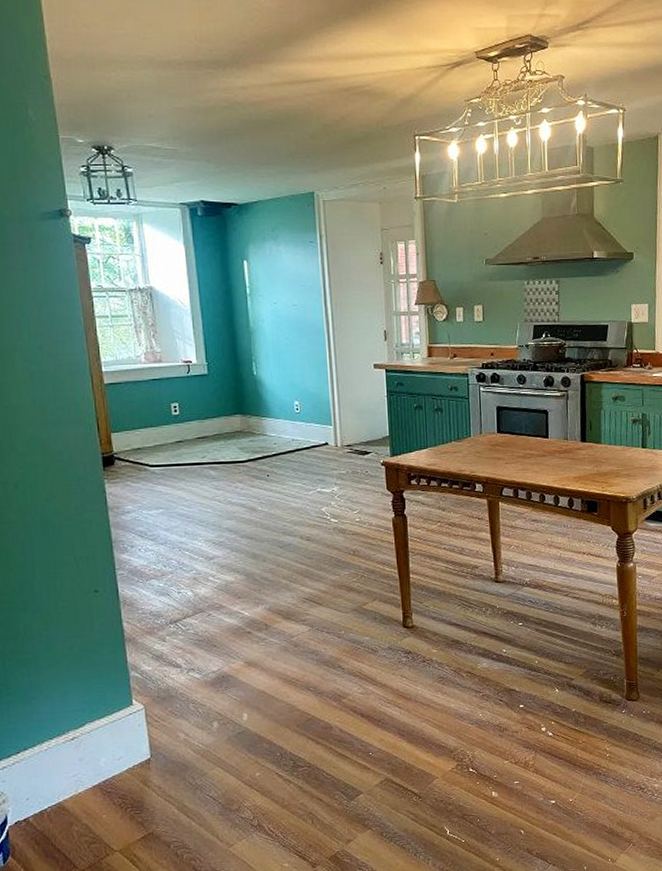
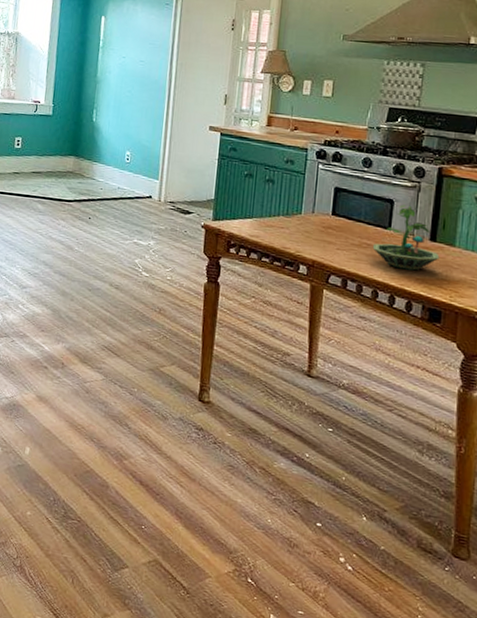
terrarium: none [535,413,590,471] -> present [372,204,440,271]

